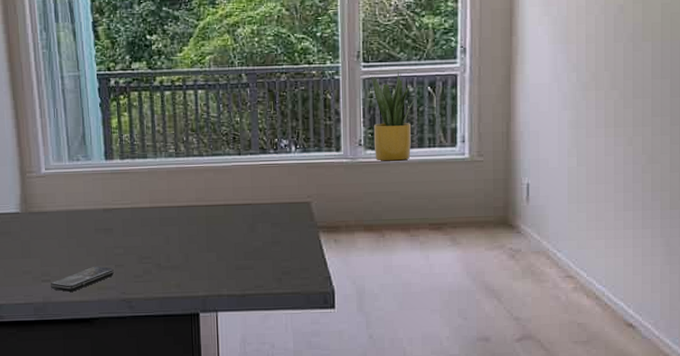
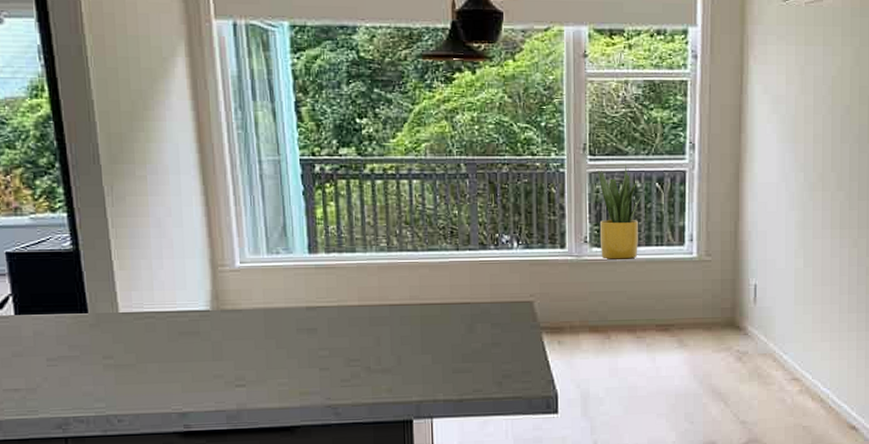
mobile phone: present [51,266,114,292] -> none [246,370,318,398]

